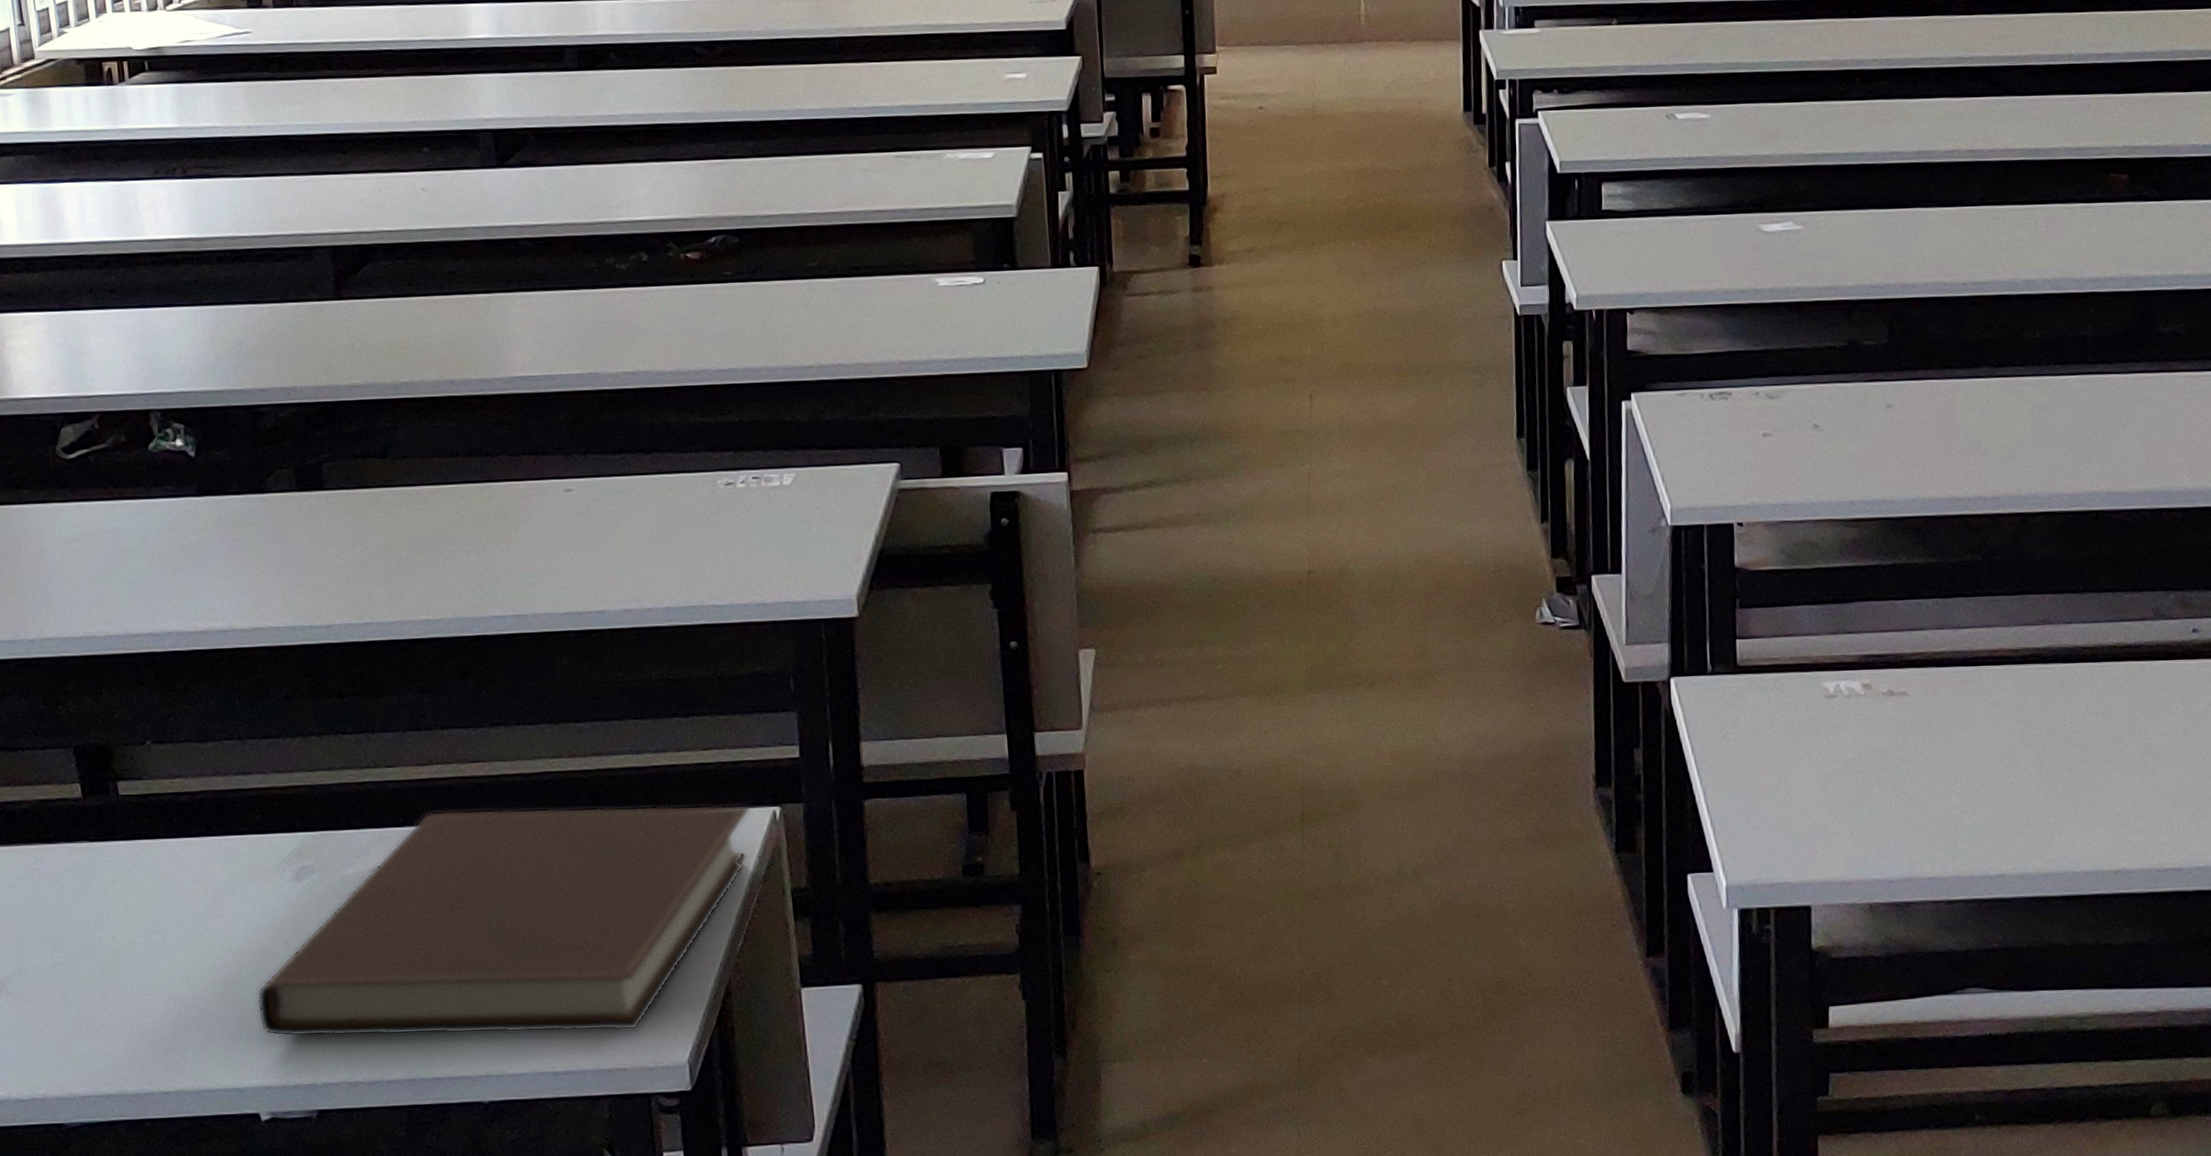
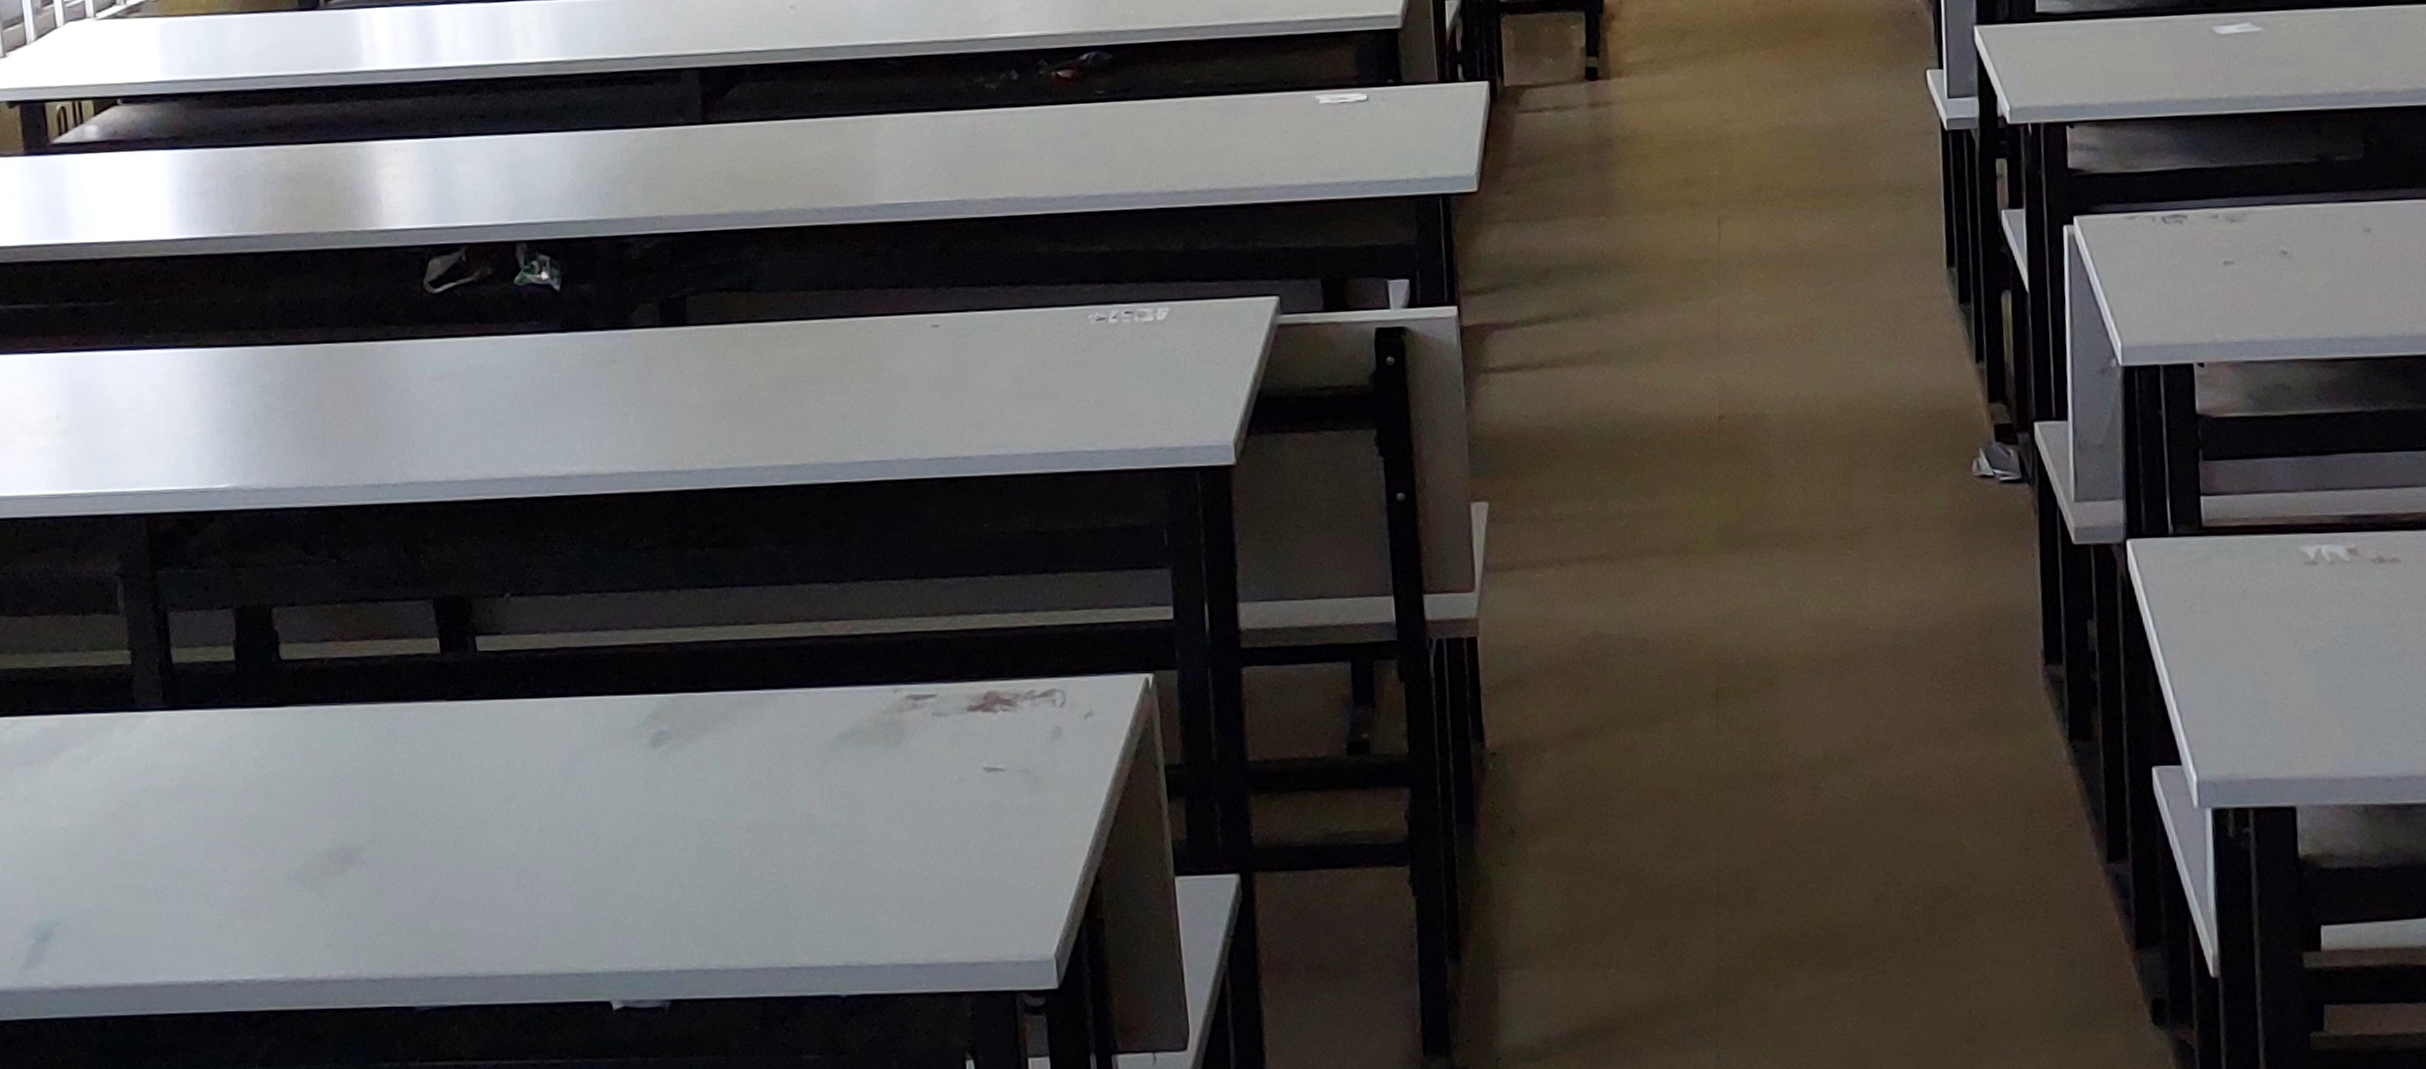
notebook: present [256,804,751,1037] -> none [610,670,1122,920]

